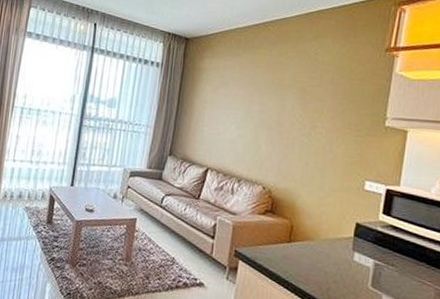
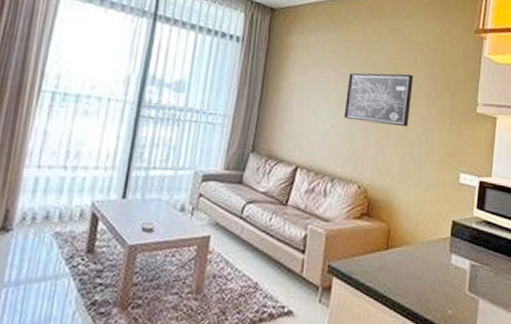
wall art: none [250,90,318,138] -> present [343,72,413,127]

